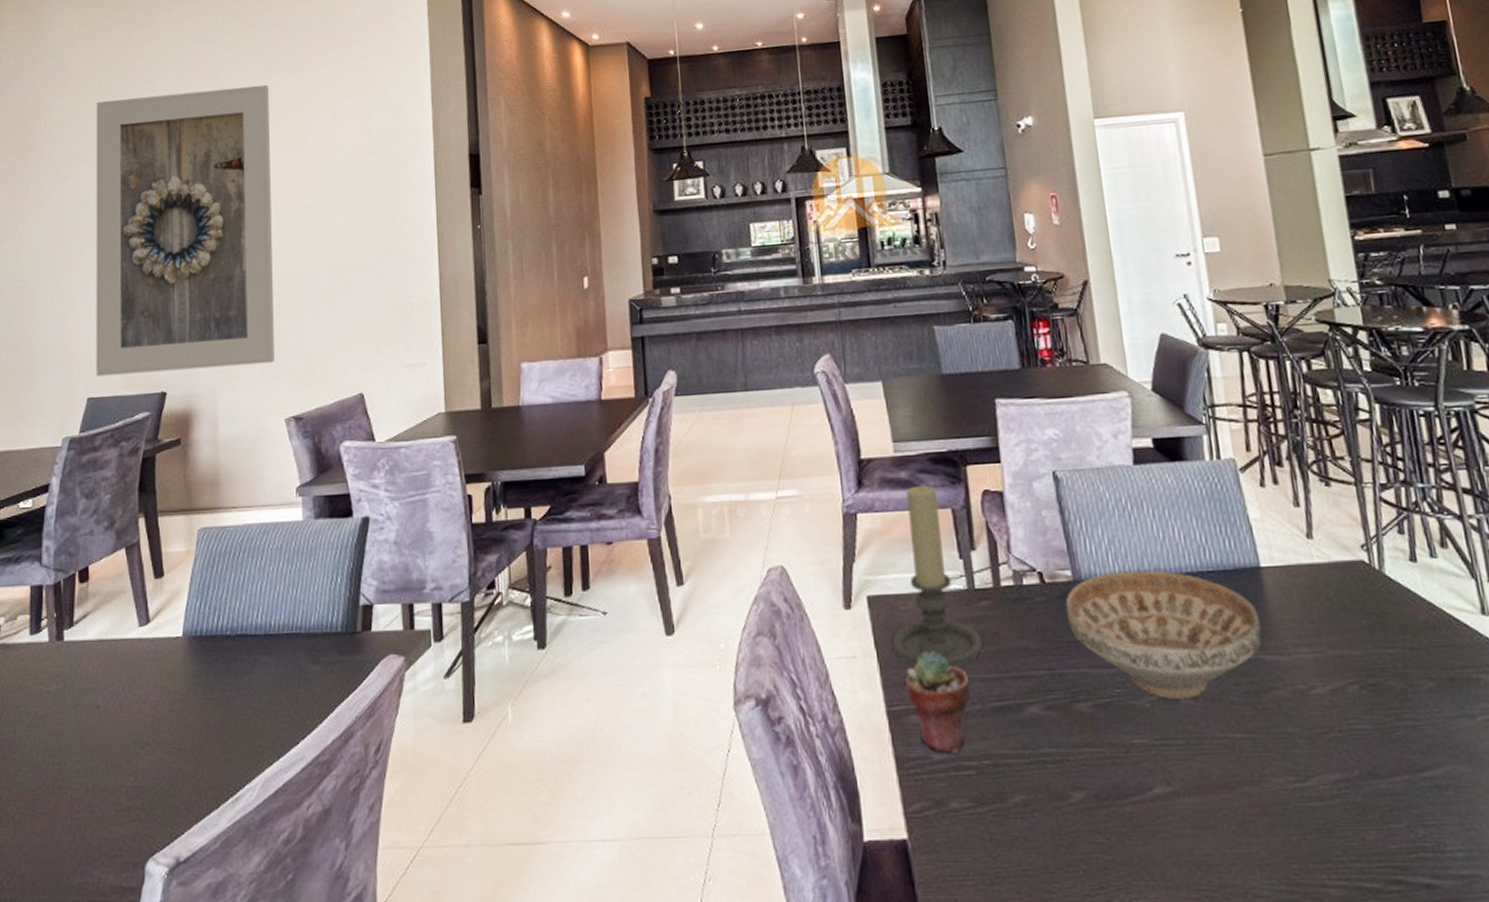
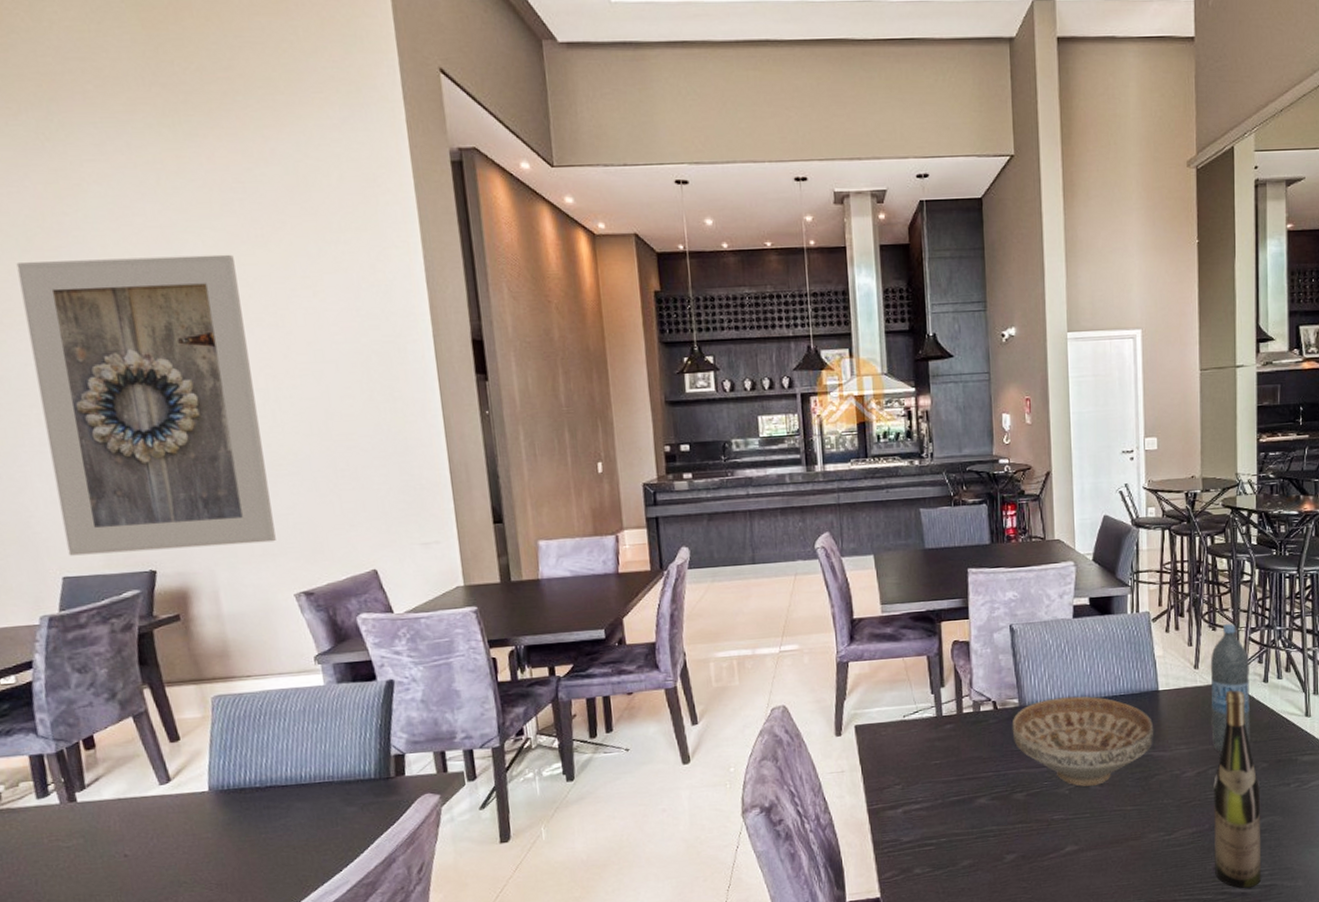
candle holder: present [892,484,983,667] -> none [874,638,946,776]
potted succulent: present [906,652,972,755] -> none [884,764,935,836]
water bottle: none [1328,476,1403,659] -> present [1210,623,1250,751]
wine bottle: none [1357,570,1454,876] -> present [1213,690,1261,888]

